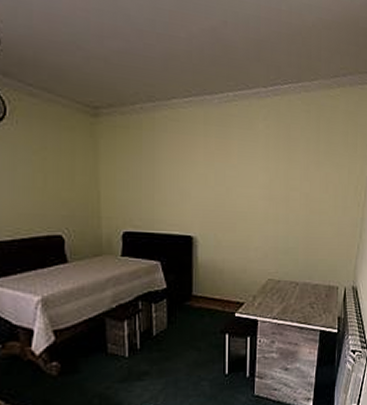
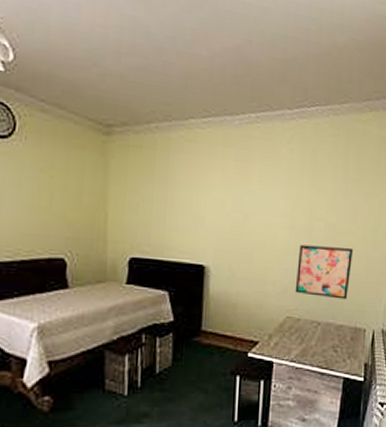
wall art: none [275,213,326,261] -> present [295,244,354,300]

